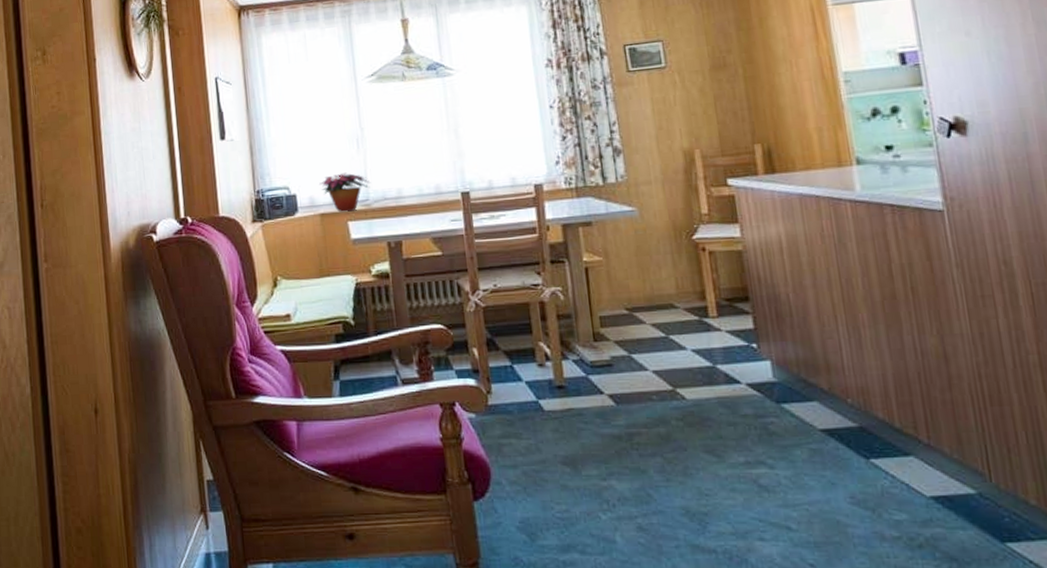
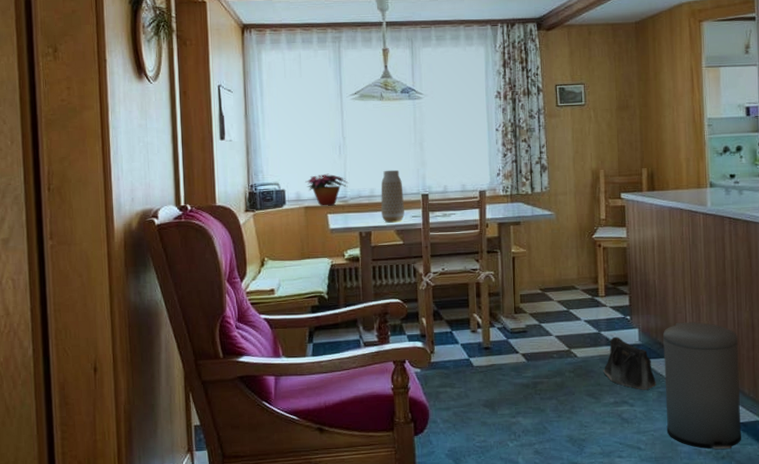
vase: none [410,163,442,230] -> present [381,169,404,223]
saddlebag: none [724,371,805,446] -> present [603,336,656,390]
pedal bin: none [808,350,948,535] -> present [663,321,742,450]

